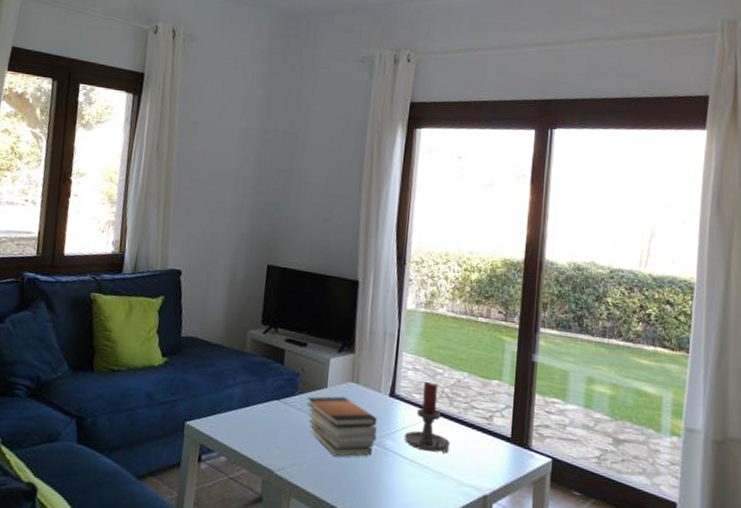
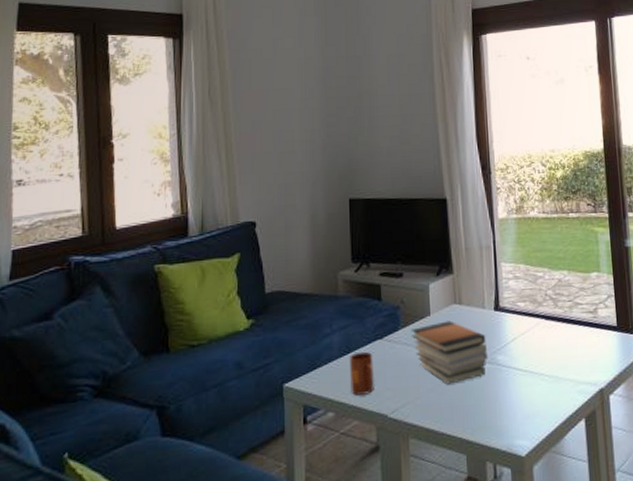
mug: none [244,407,269,448] -> present [350,351,375,395]
candle holder: present [404,381,450,455] -> none [514,287,561,359]

